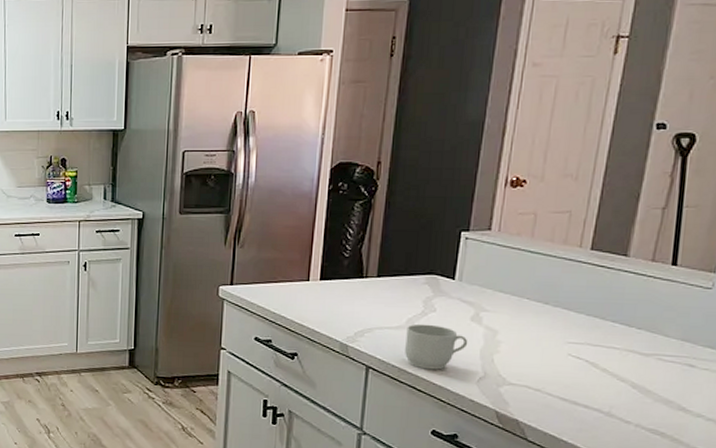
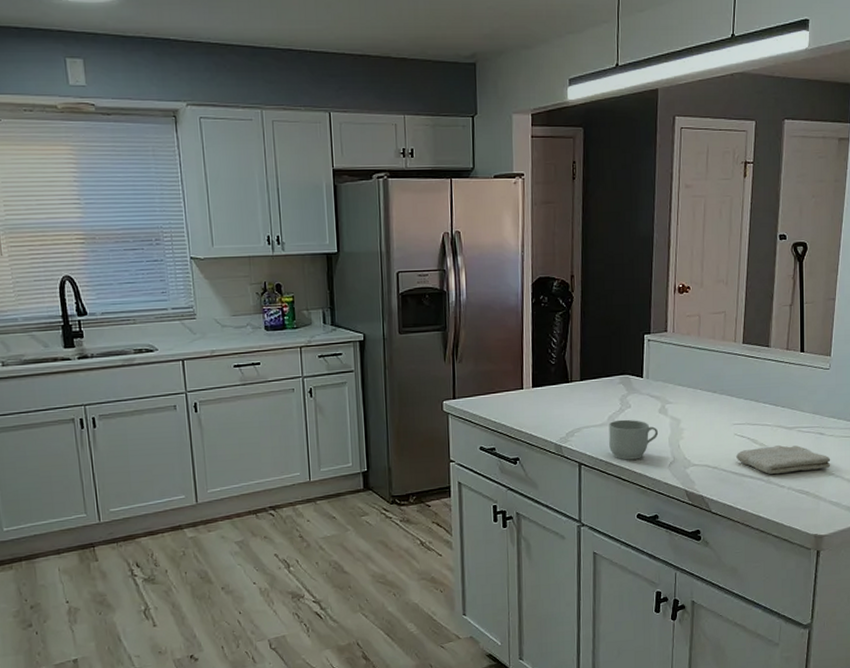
washcloth: none [567,373,702,409] -> present [736,445,831,475]

